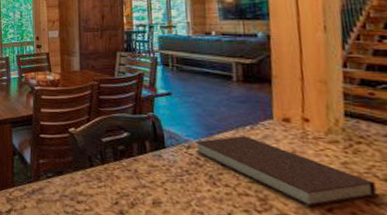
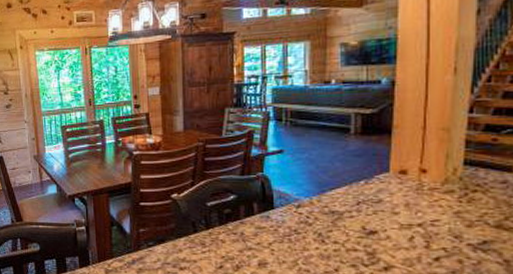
notebook: present [195,136,378,207] -> none [305,191,486,258]

